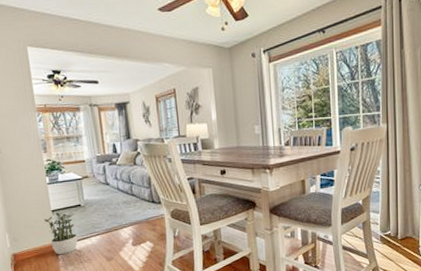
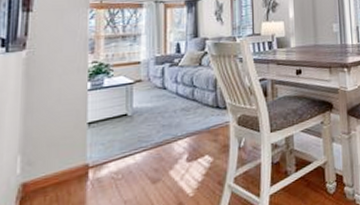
potted plant: present [44,211,78,255] -> none [75,123,117,180]

